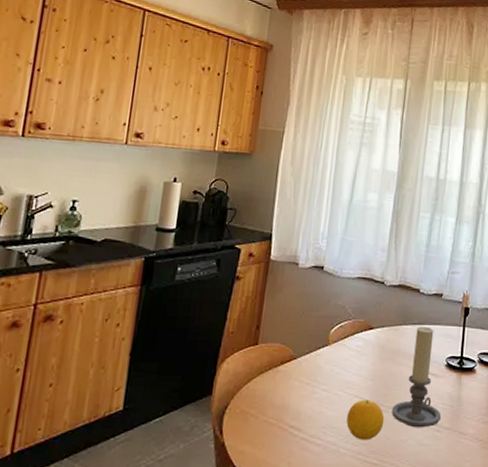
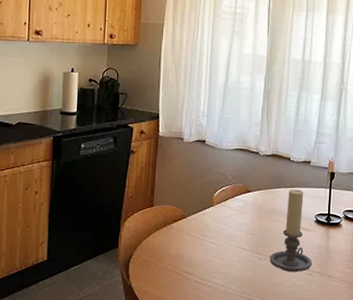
fruit: present [346,399,385,441] -> none [231,250,264,283]

